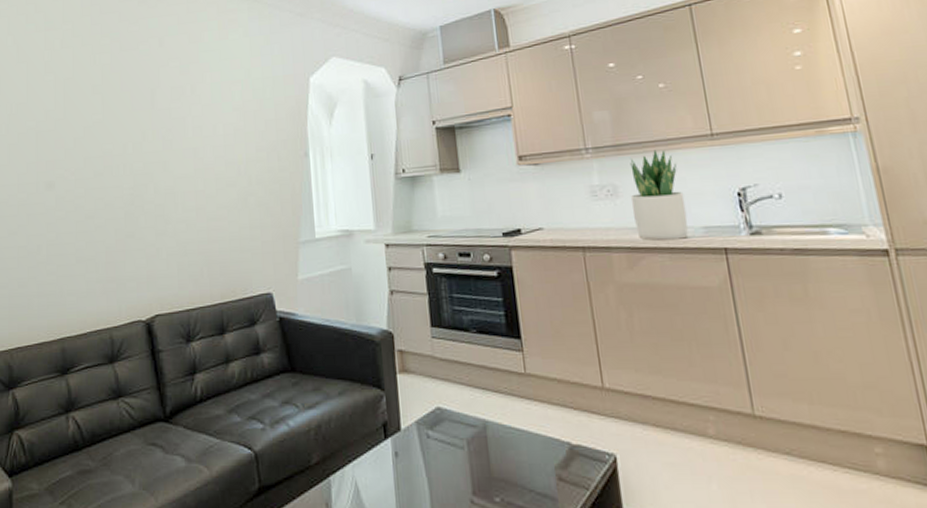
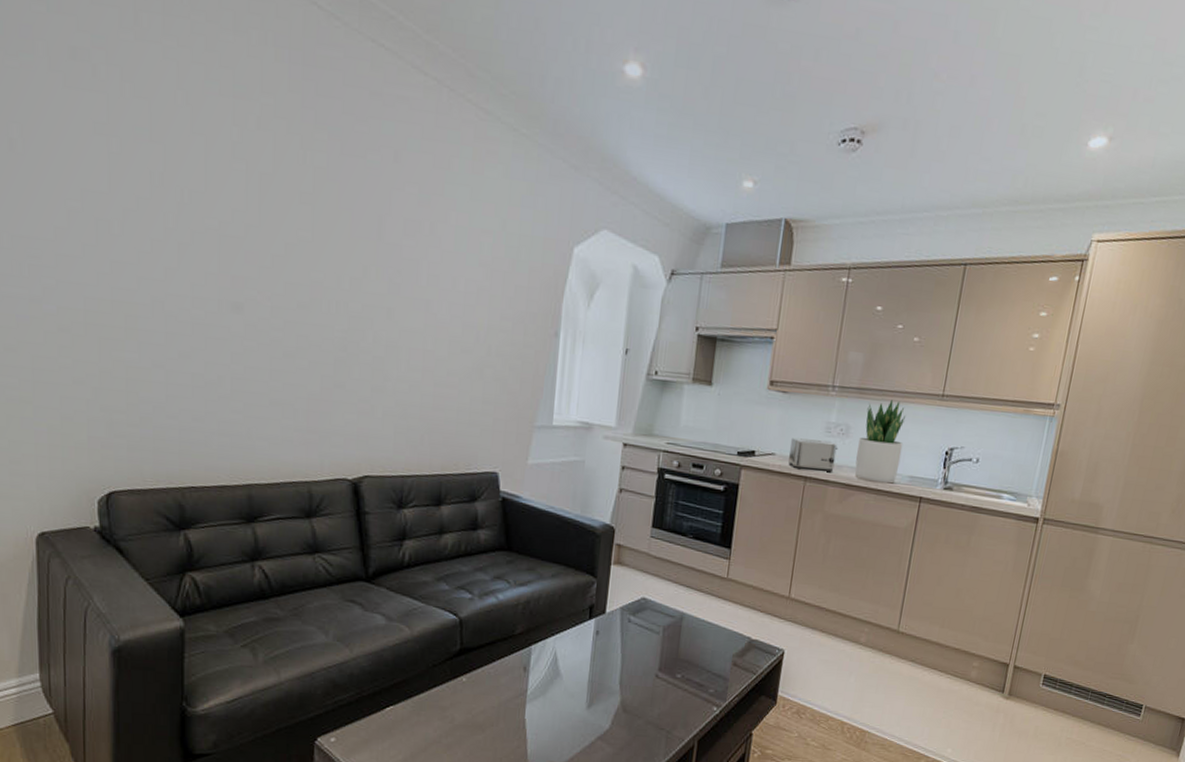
toaster: none [555,204,613,242] -> present [788,437,838,473]

